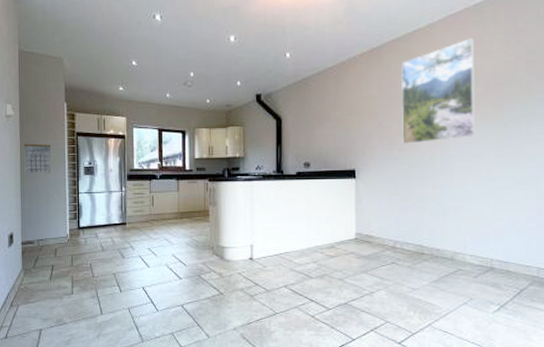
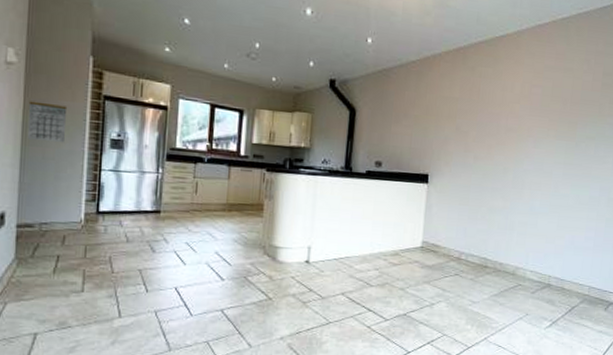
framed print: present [400,38,476,144] -> none [478,52,558,154]

